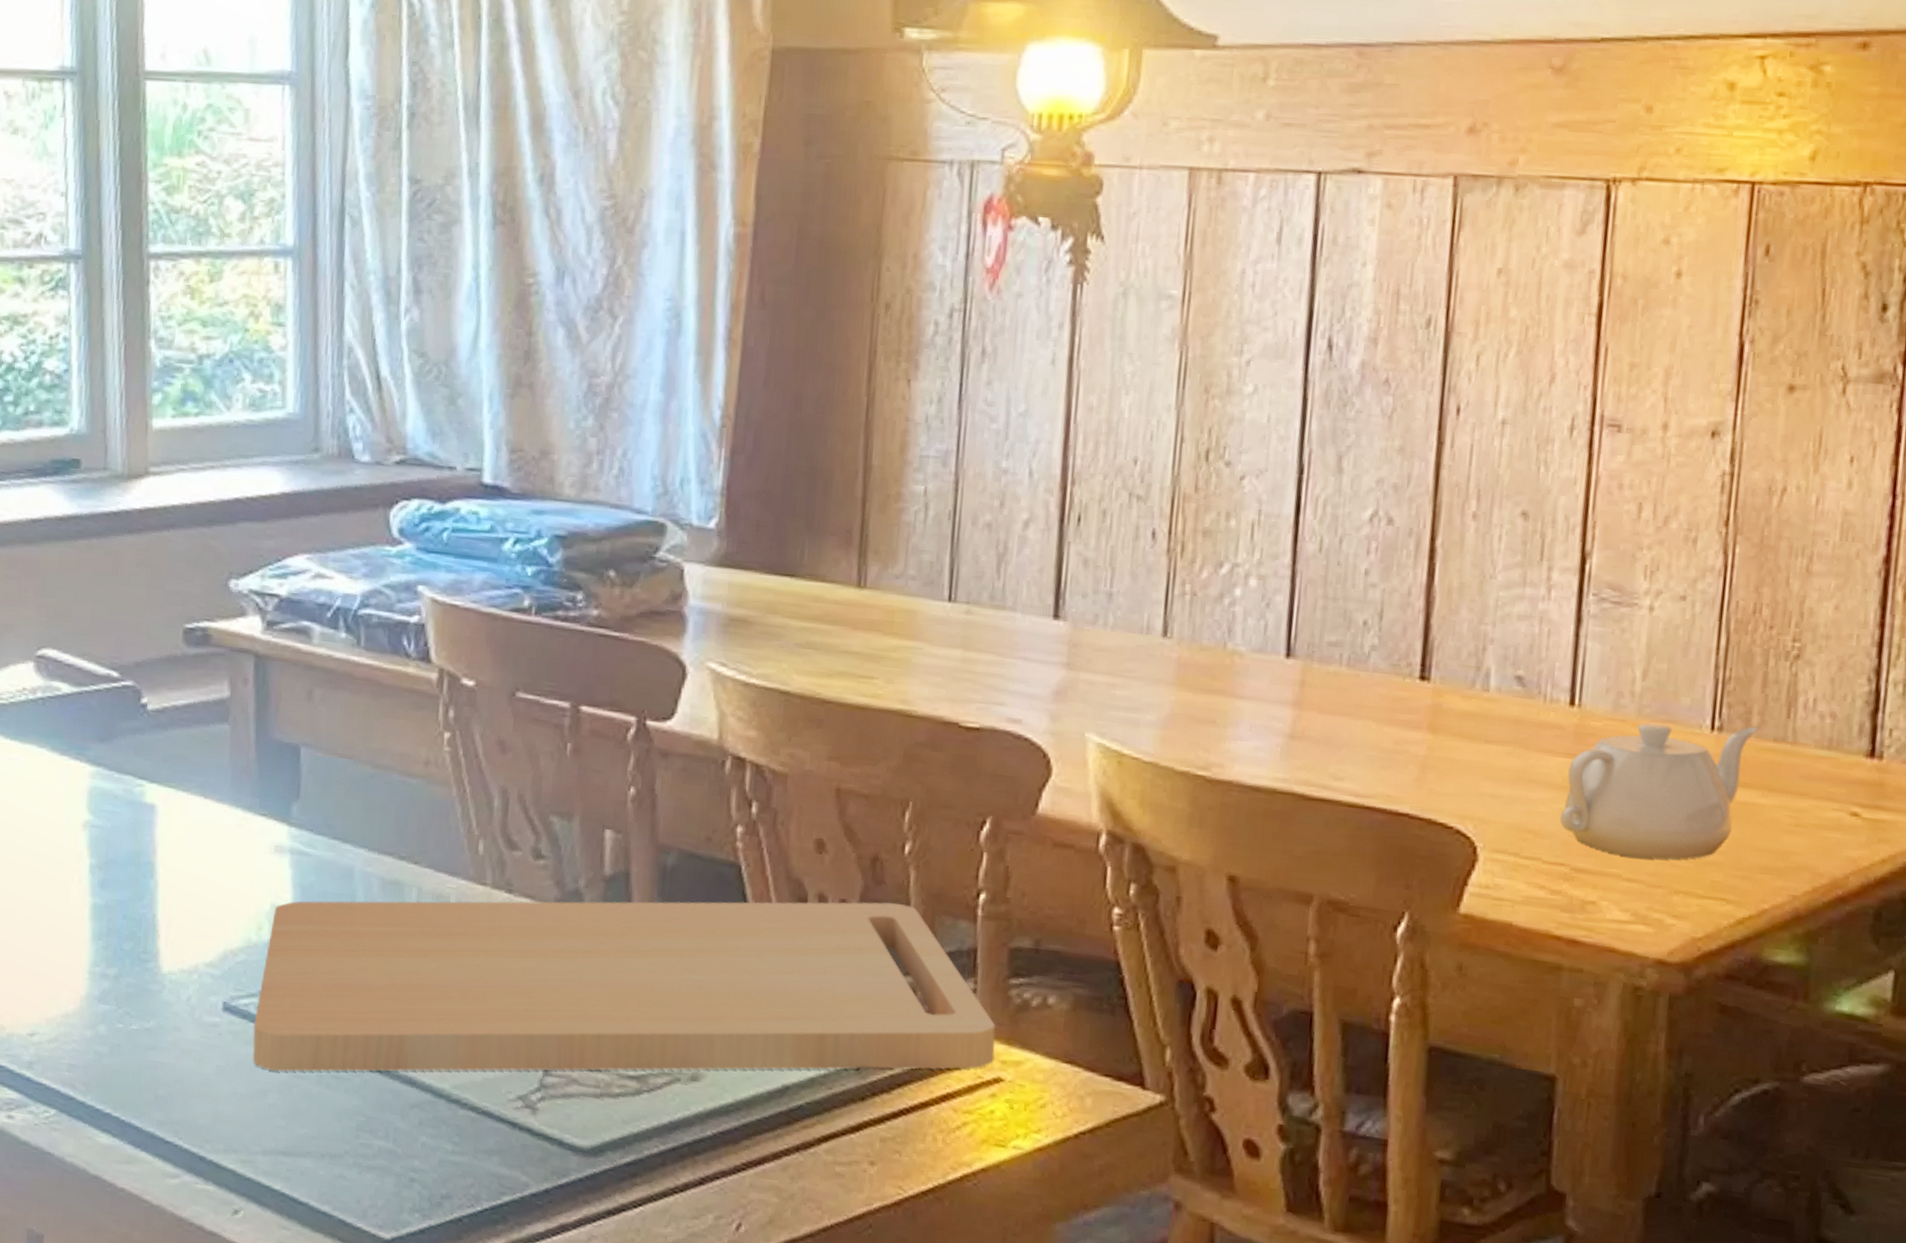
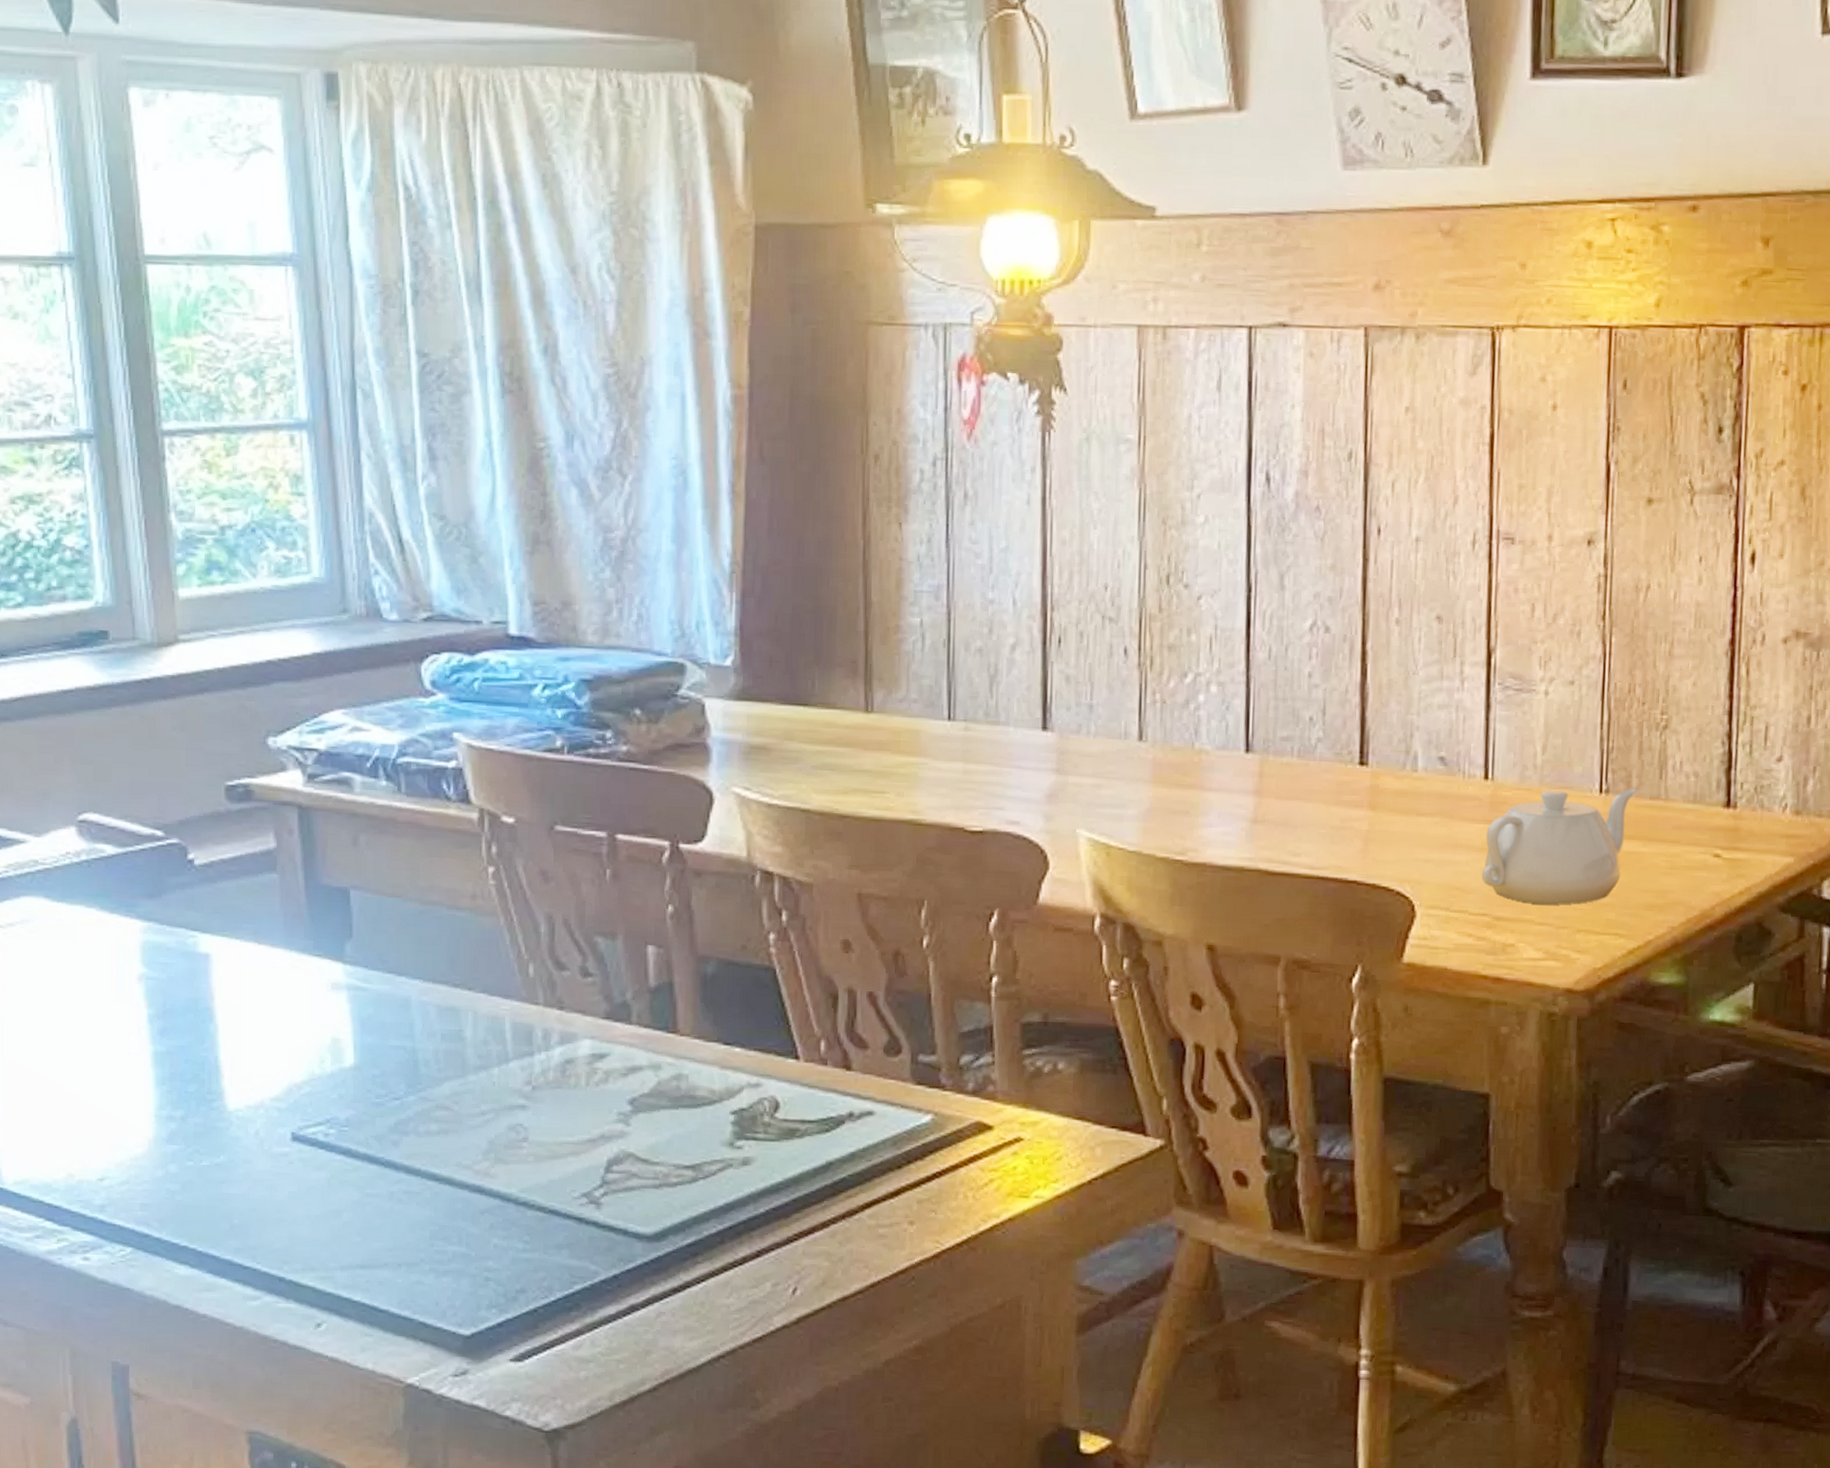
cutting board: present [253,900,996,1072] -> none [323,991,1014,1192]

